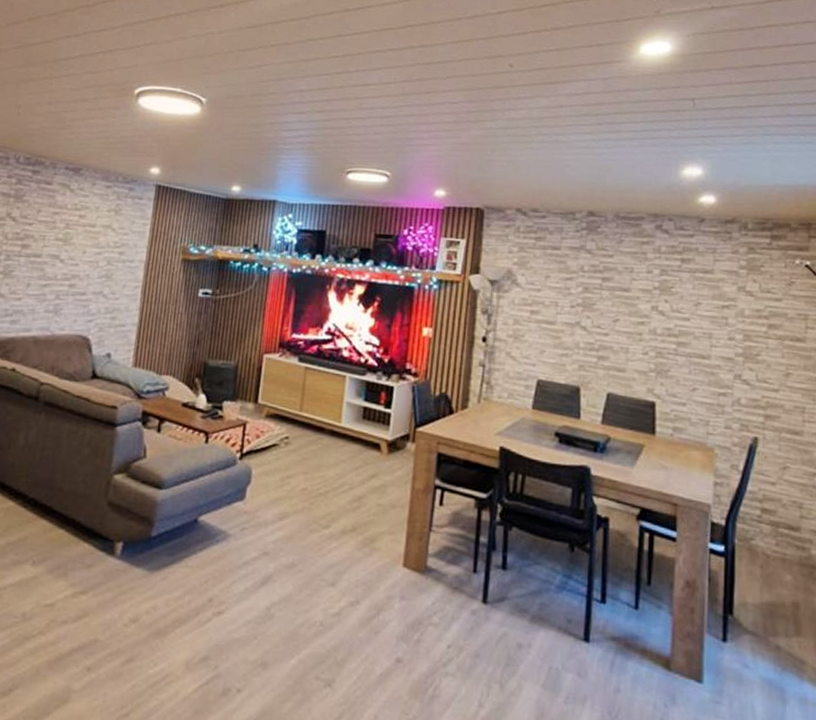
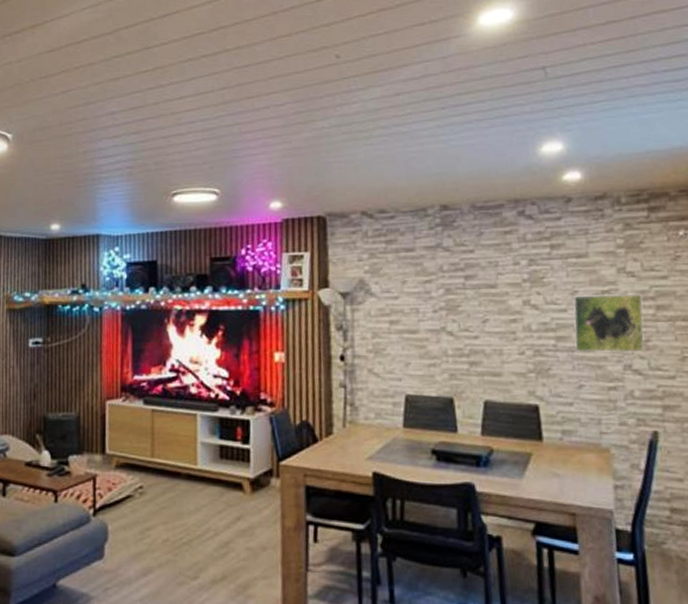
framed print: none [694,307,757,365] -> present [573,293,645,353]

